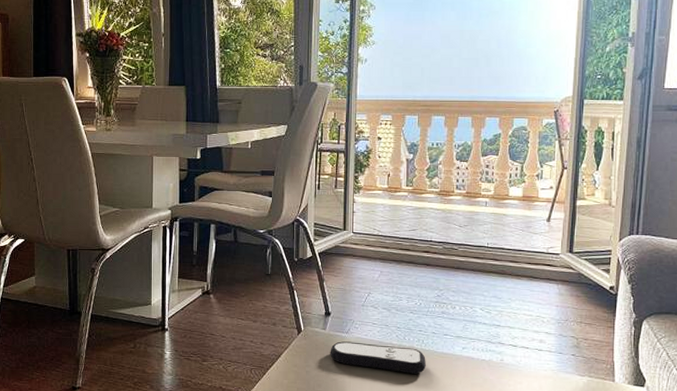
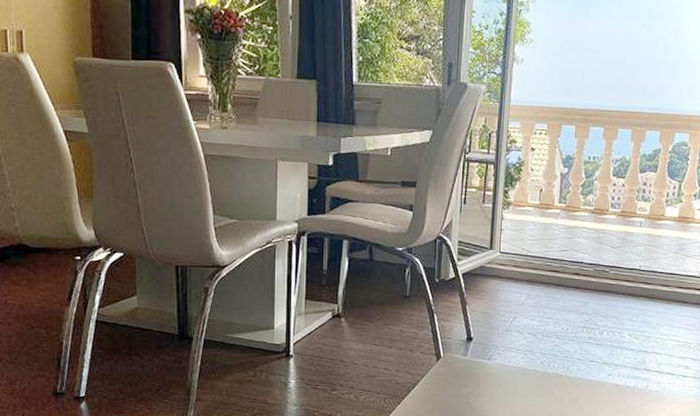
remote control: present [330,341,426,374] -> none [470,368,570,402]

